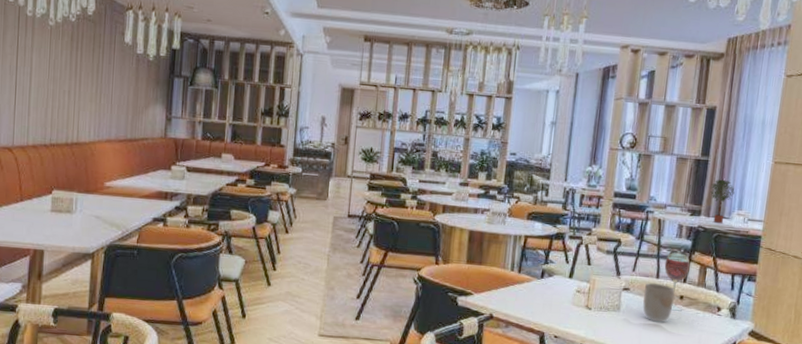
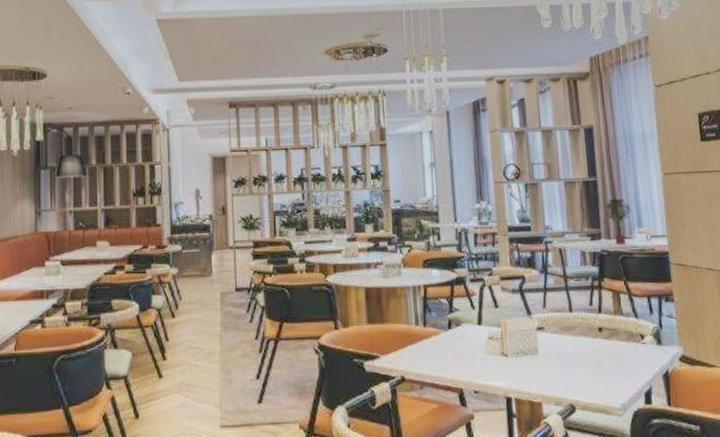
cup: present [642,283,675,322] -> none [559,318,594,360]
wineglass: present [664,249,690,311] -> none [575,278,604,345]

